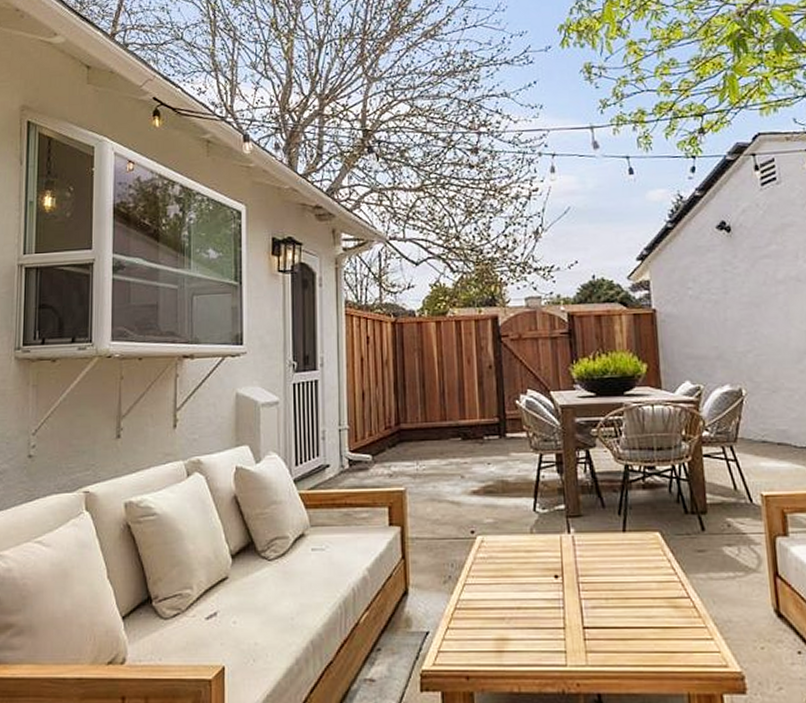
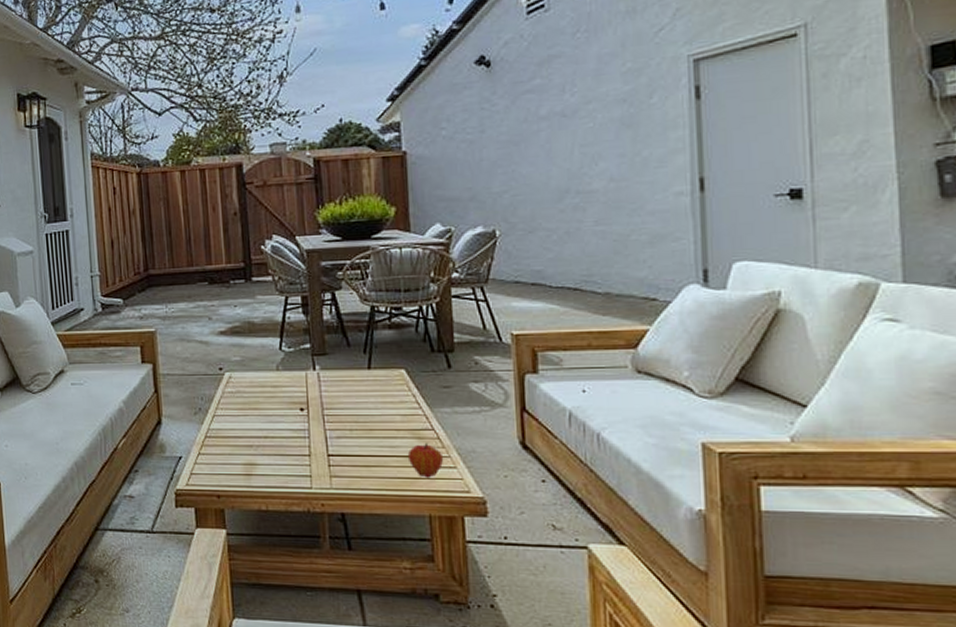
fruit: none [664,612,701,652] -> present [407,442,444,478]

